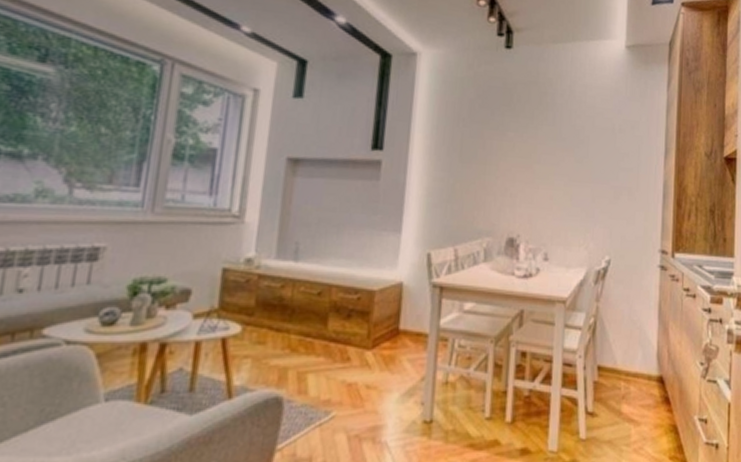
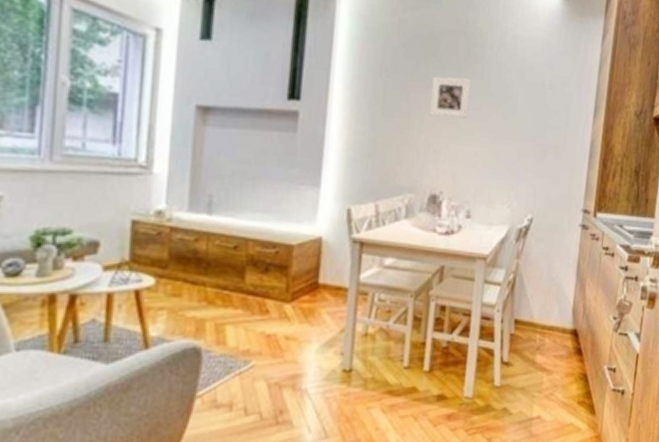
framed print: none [505,124,544,163] -> present [430,76,472,118]

